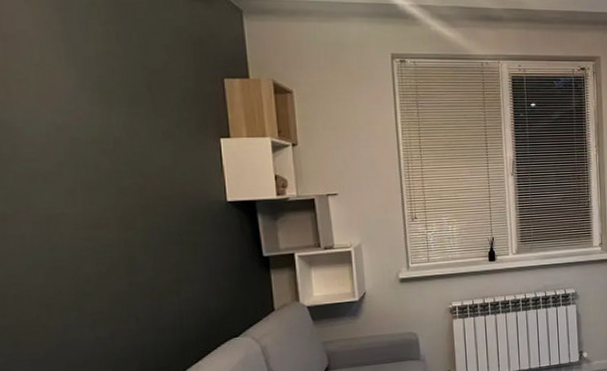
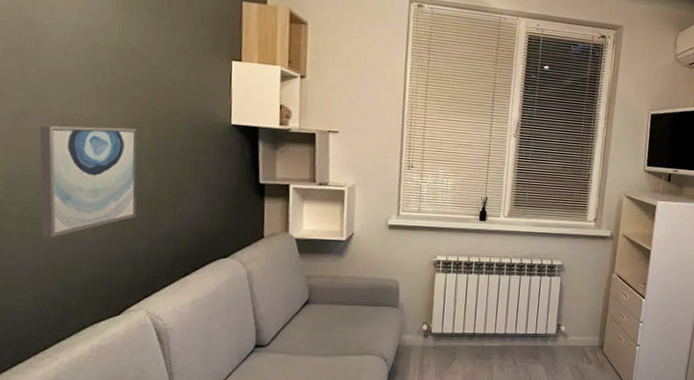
wall art: none [25,219,138,345] -> present [40,125,137,238]

